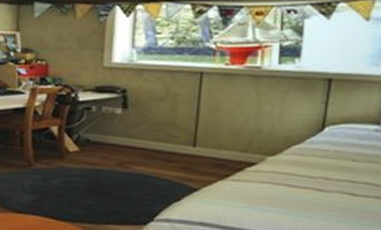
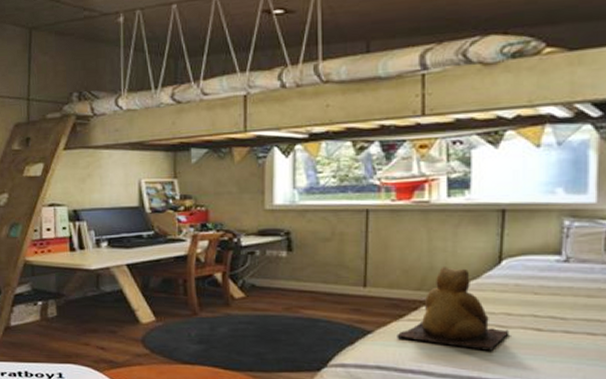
teddy bear: none [221,131,326,214] -> present [397,267,509,352]

